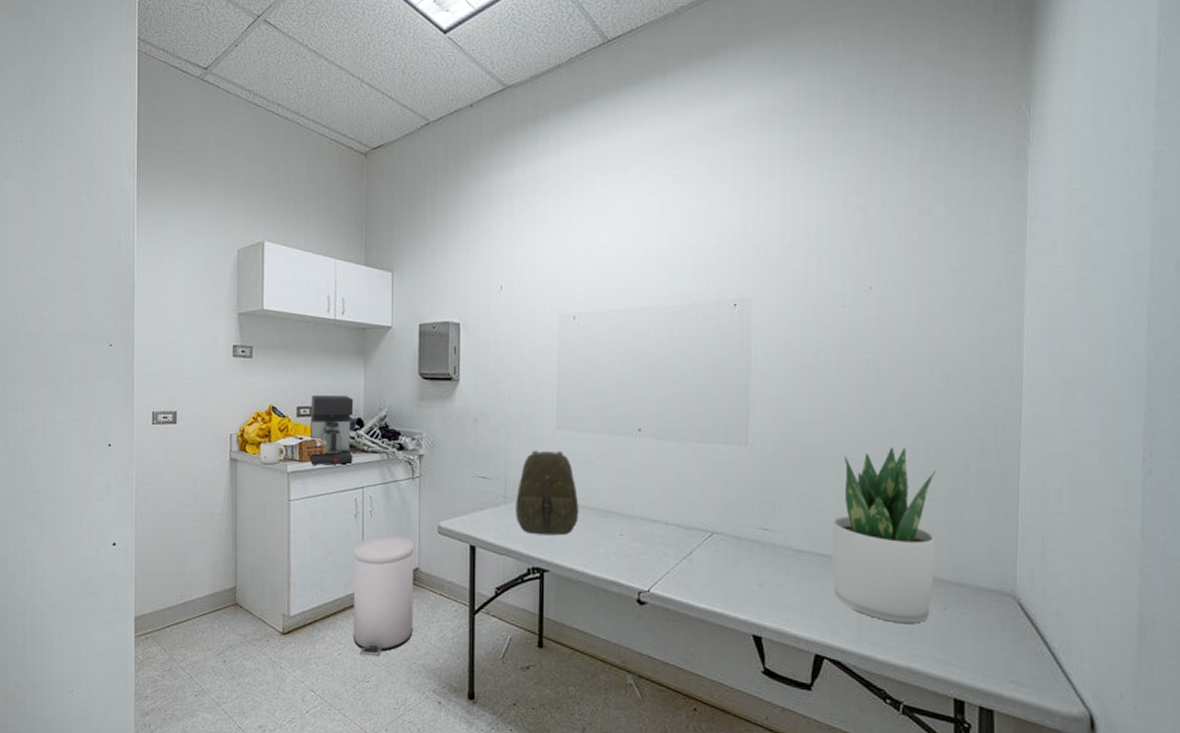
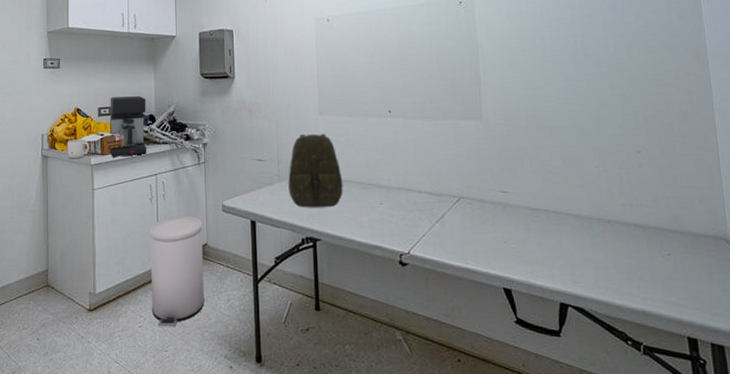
planter: present [831,447,936,624] -> none [562,114,656,271]

